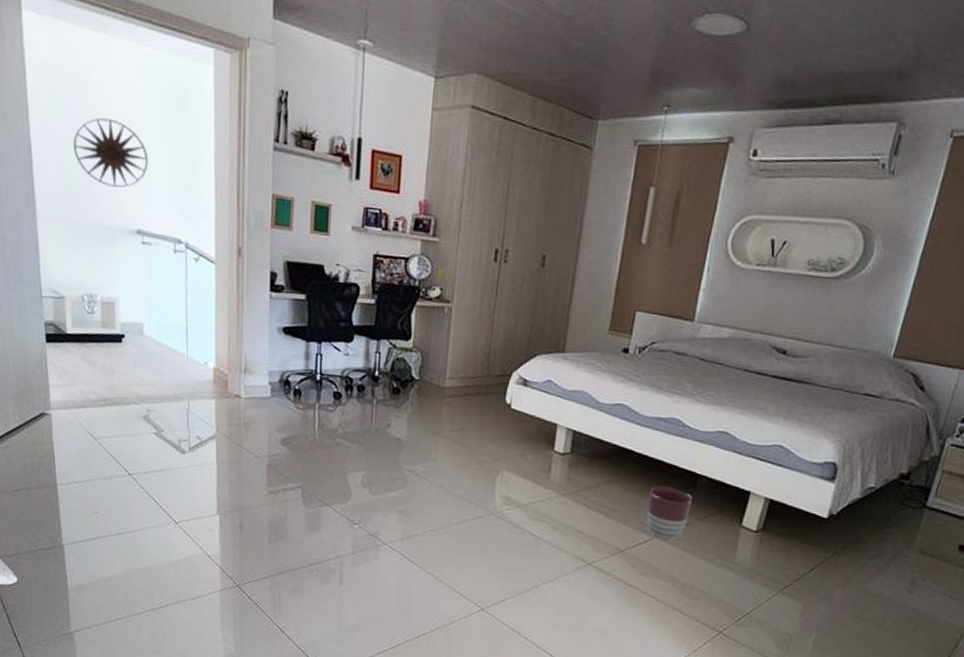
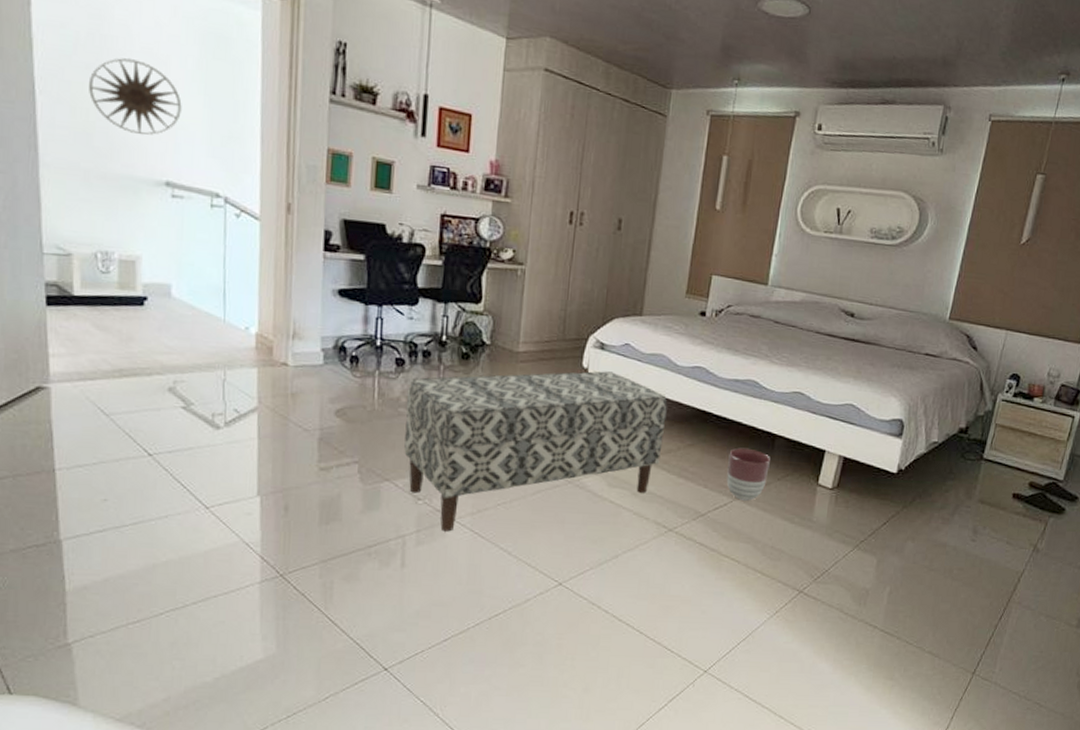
bench: none [341,407,589,555] -> present [404,371,668,532]

